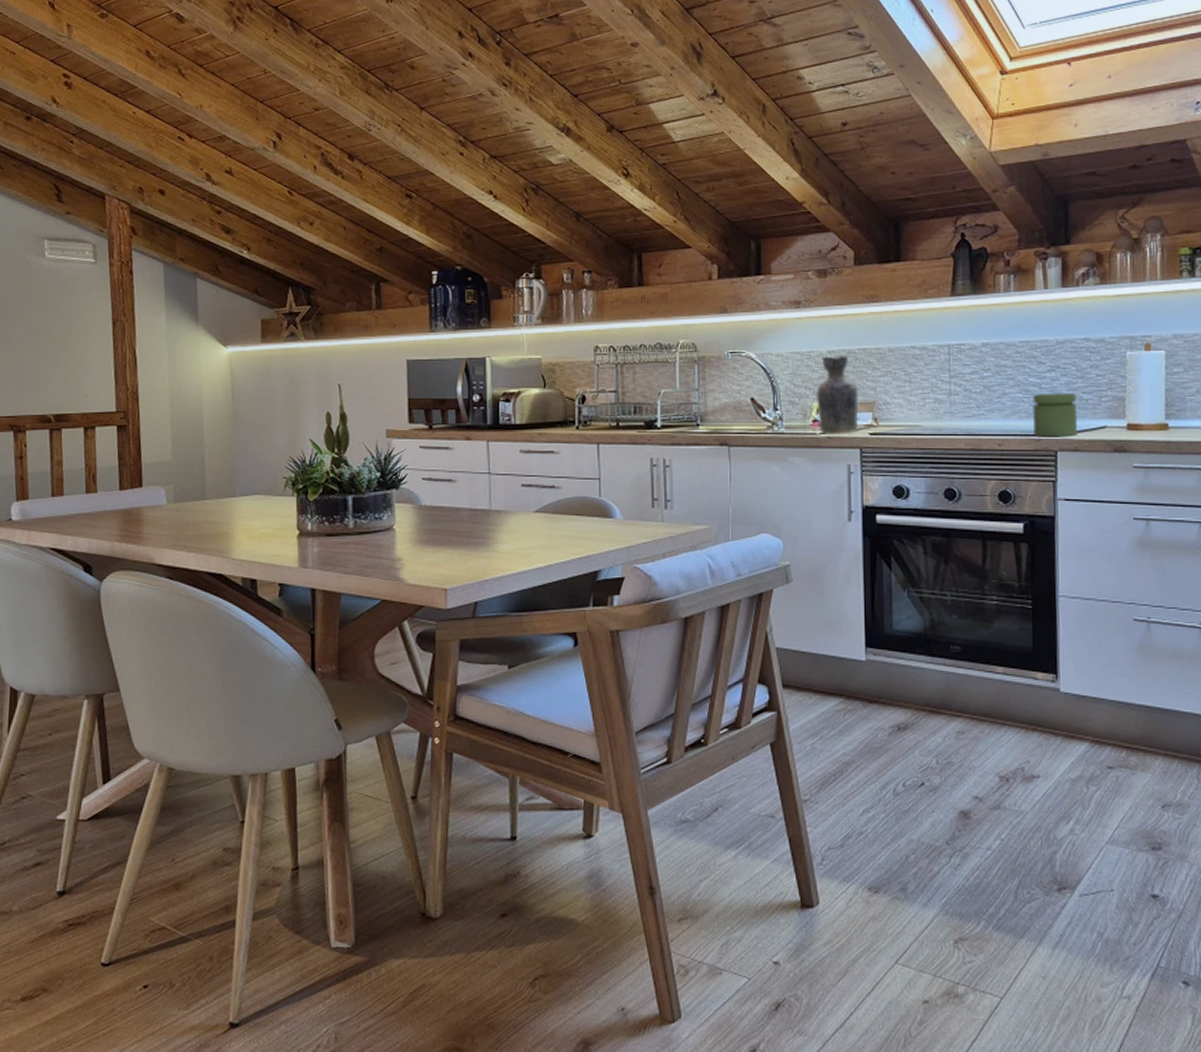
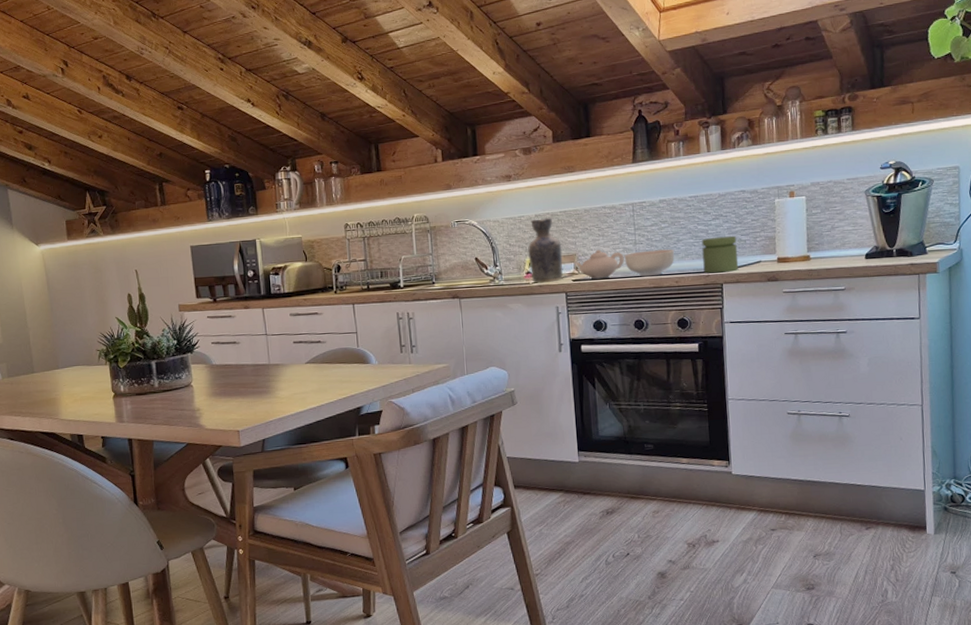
teapot: none [876,398,935,434] -> present [577,249,624,279]
bowl: none [935,404,999,436] -> present [624,249,675,277]

